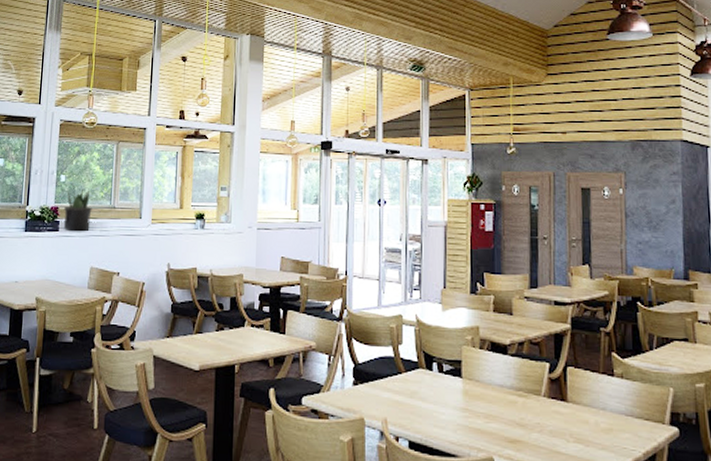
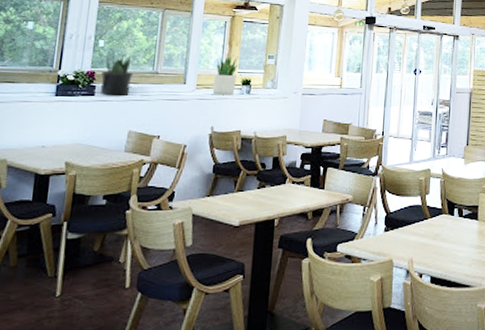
planter: none [167,189,192,231] -> present [212,56,239,96]

